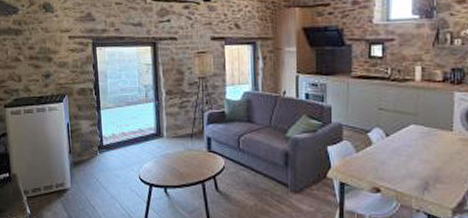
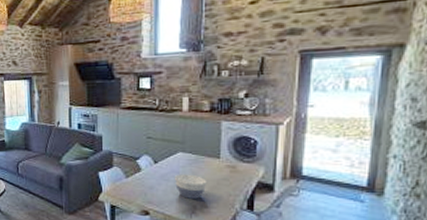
bowl: none [406,148,440,174] -> present [174,174,207,199]

